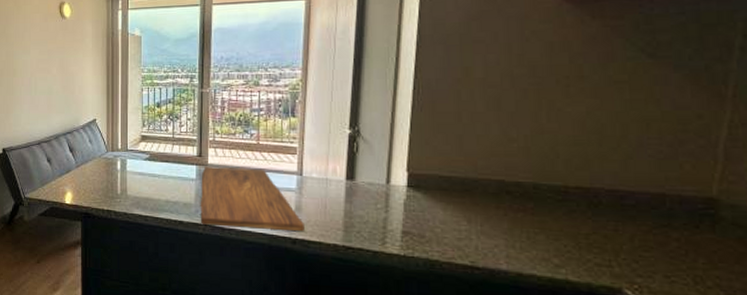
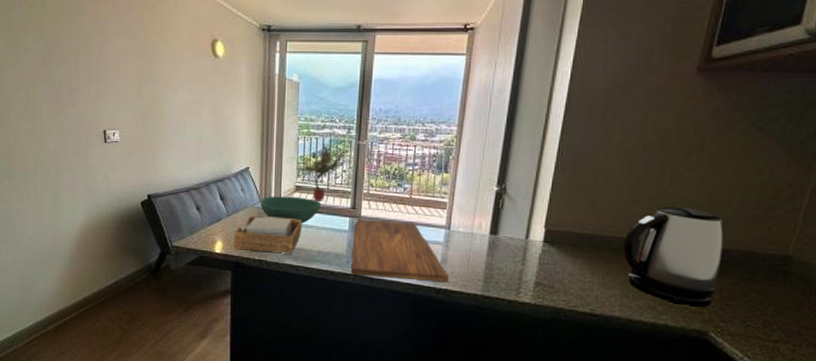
napkin holder: none [82,166,149,204] -> present [233,215,303,254]
bowl: none [108,146,167,173] -> present [260,196,321,224]
potted tree: none [142,93,189,150] -> present [297,144,345,201]
kettle: none [502,144,626,259] -> present [623,206,724,307]

